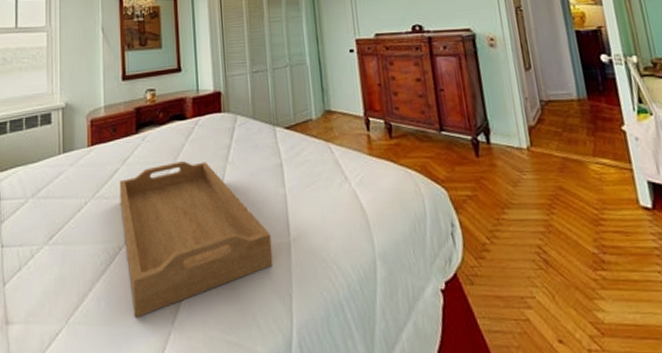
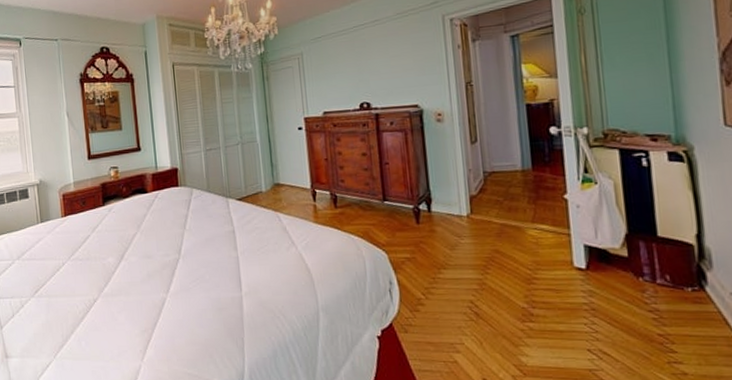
serving tray: present [119,161,273,319] -> none [91,229,227,355]

